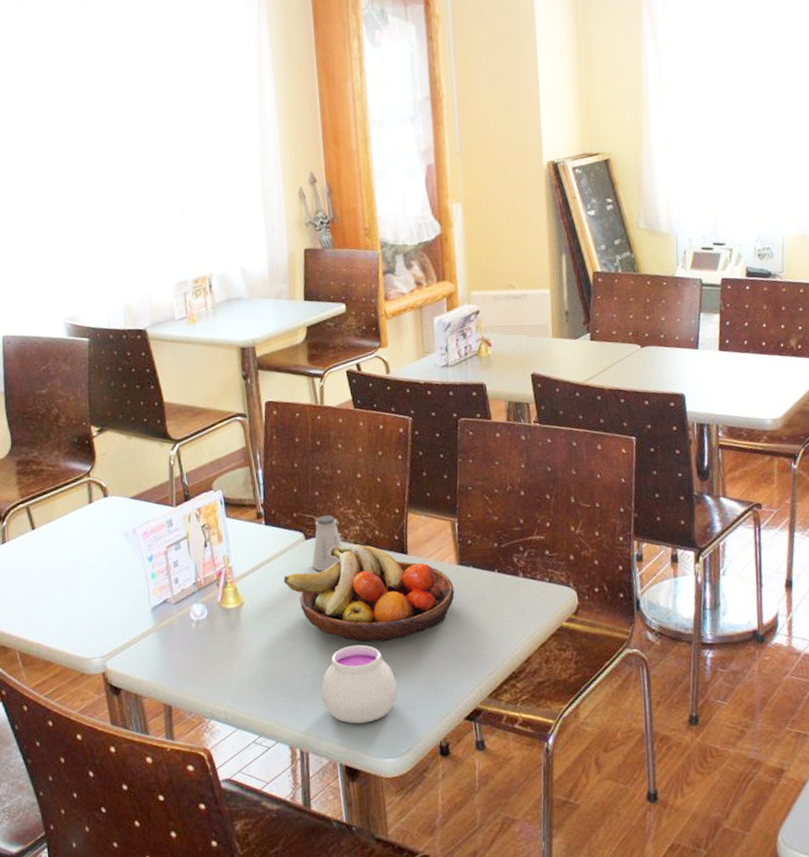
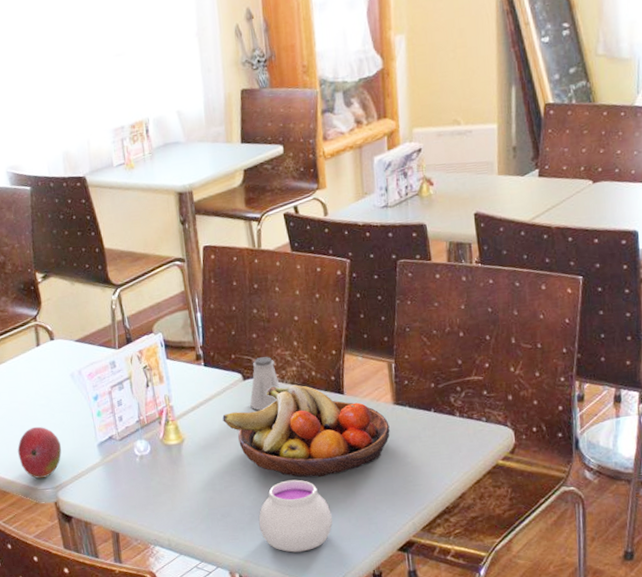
fruit: none [64,589,112,647] -> present [17,426,62,479]

